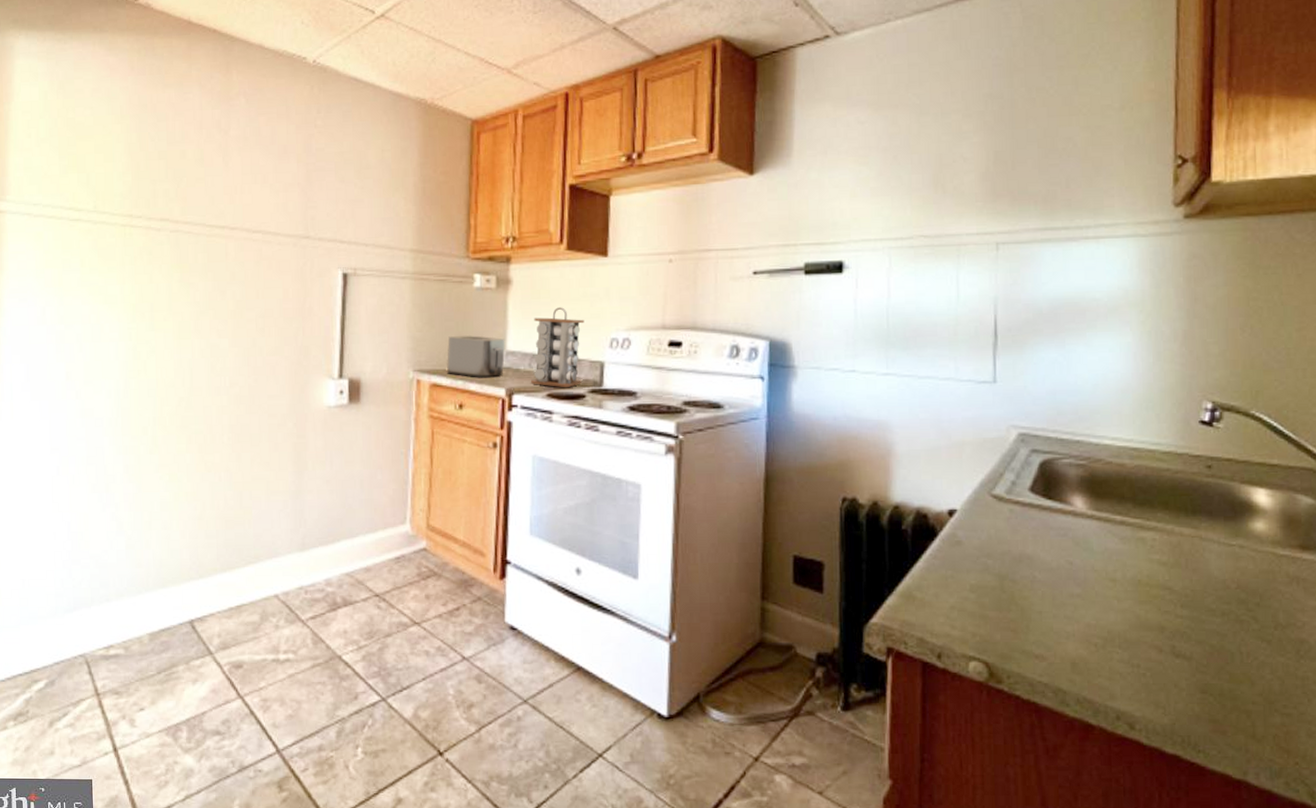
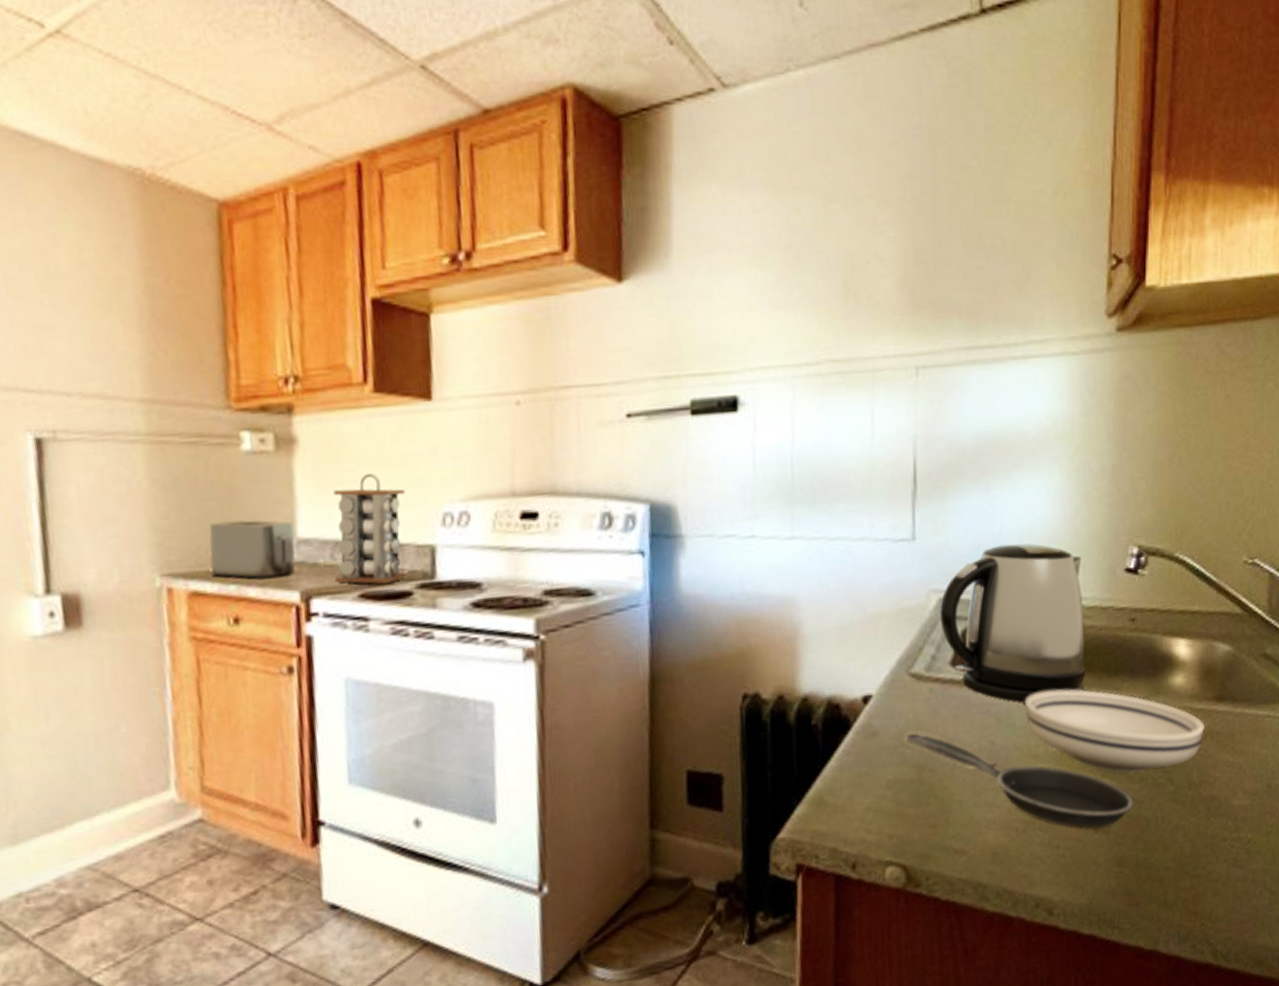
frying pan: none [988,546,1217,653] -> present [906,733,1134,828]
kettle: none [1019,392,1162,531] -> present [940,543,1085,703]
bowl: none [1102,523,1289,608] -> present [1025,689,1204,774]

